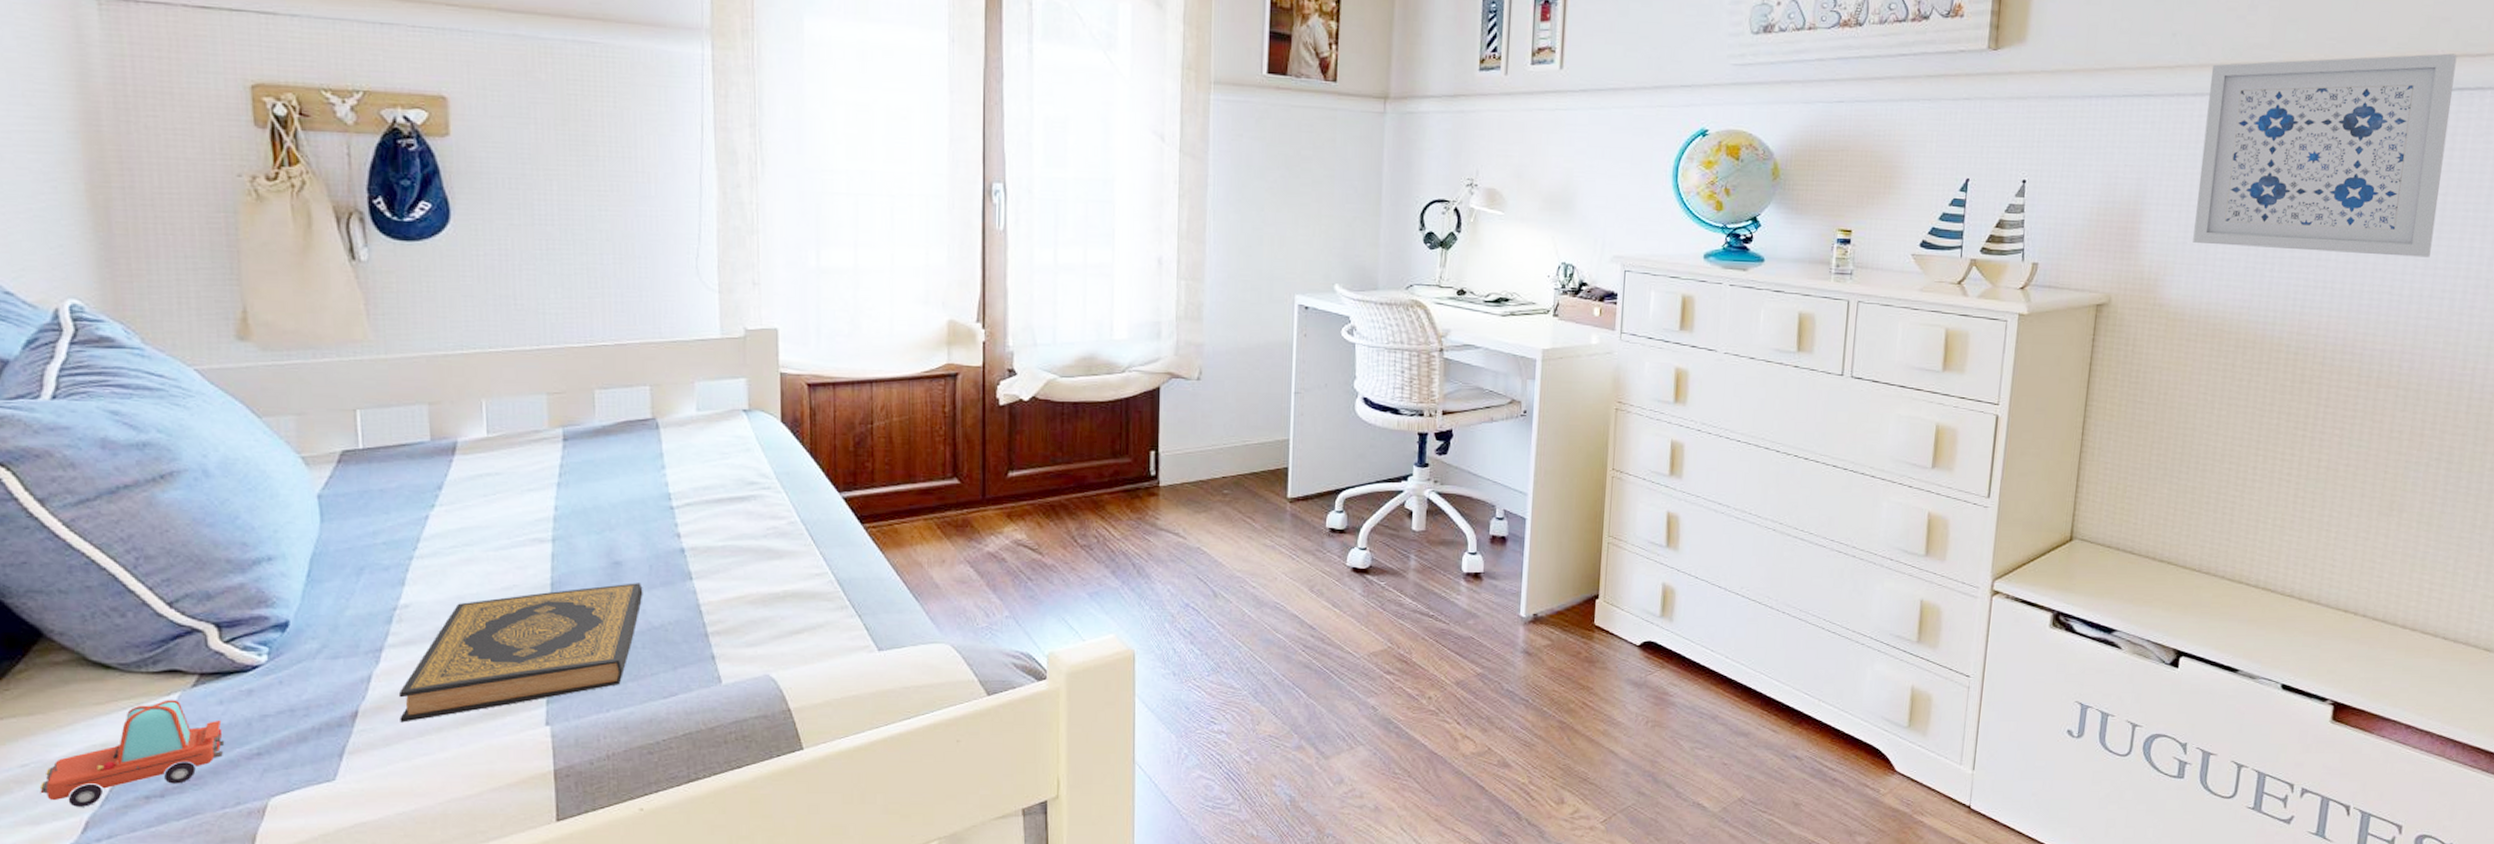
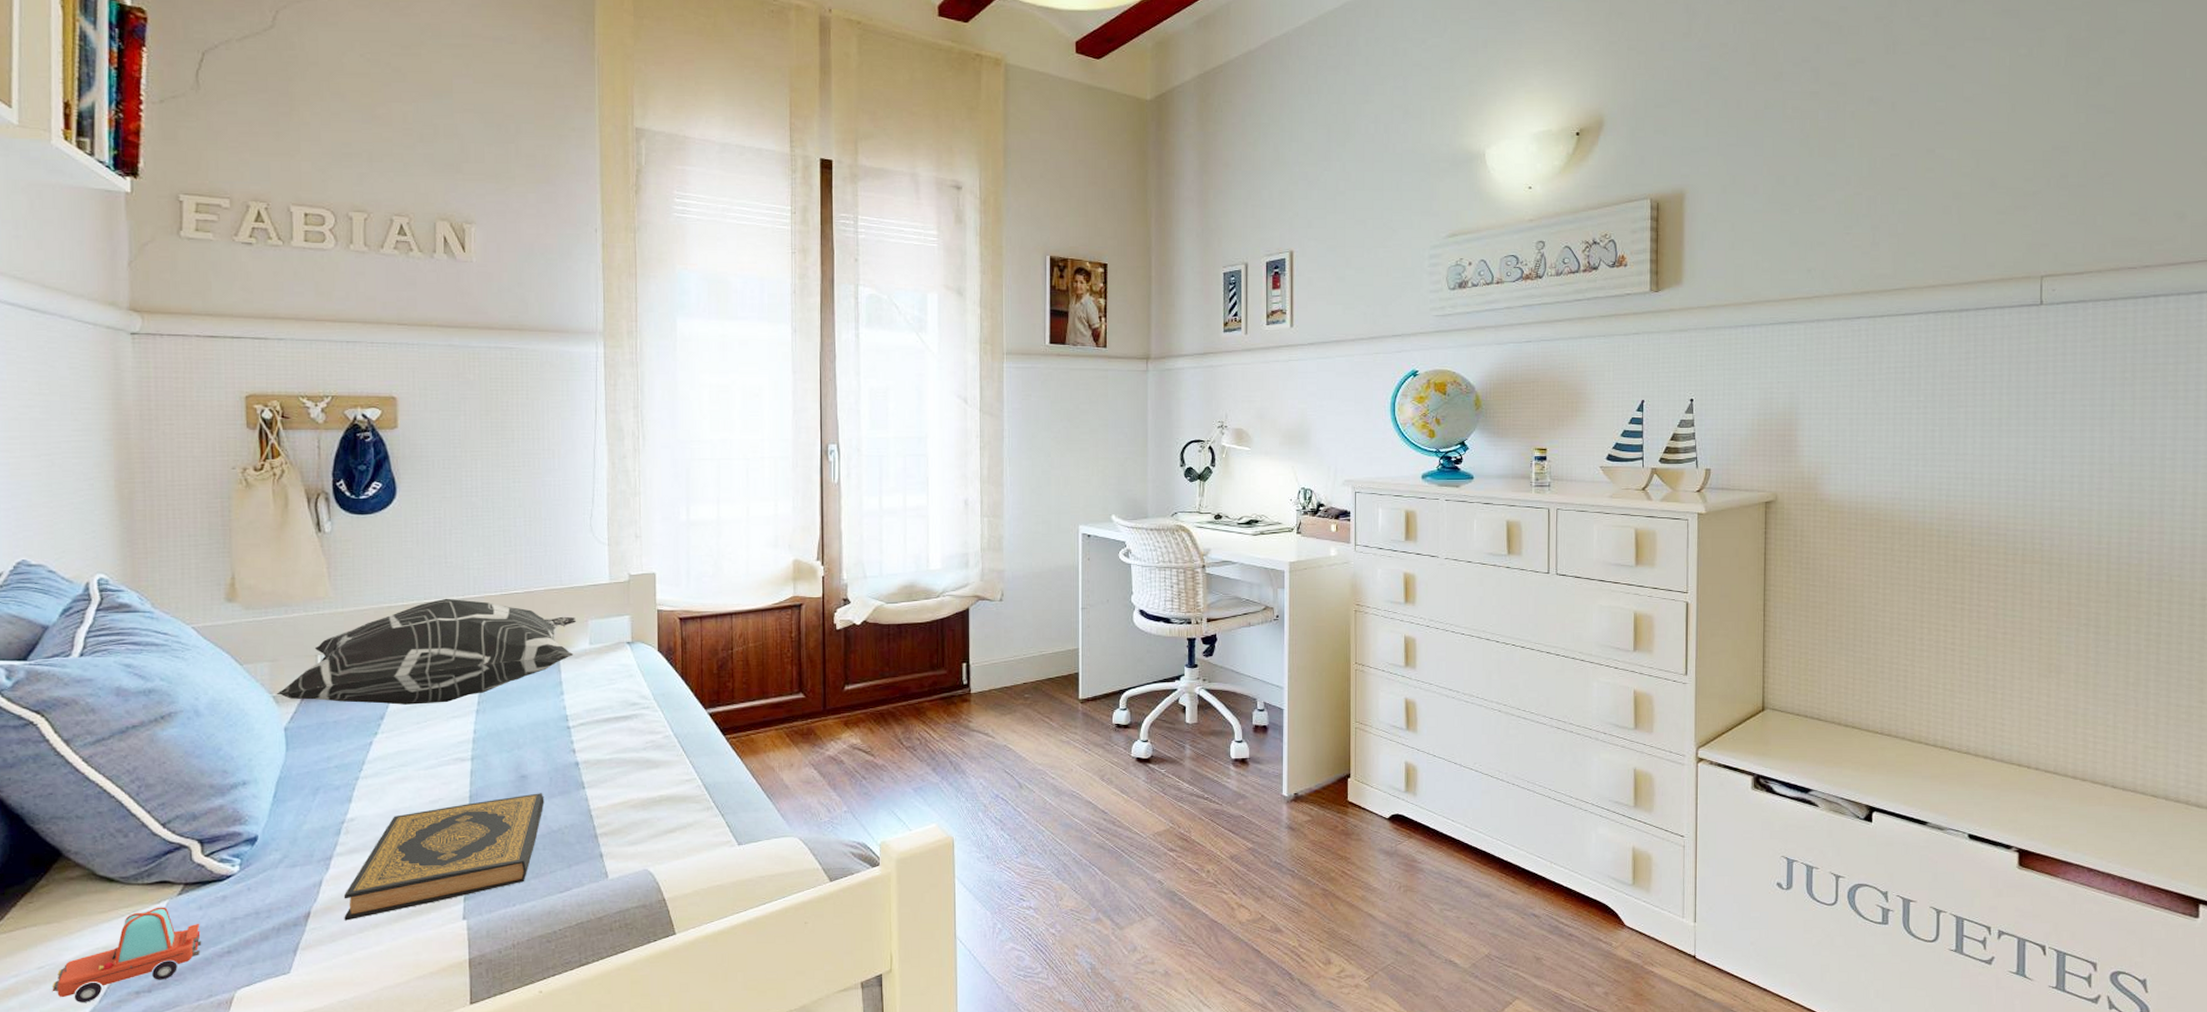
decorative pillow: none [305,347,681,474] -> present [276,598,577,705]
wall art: present [2193,53,2457,258] -> none [1844,273,2058,448]

